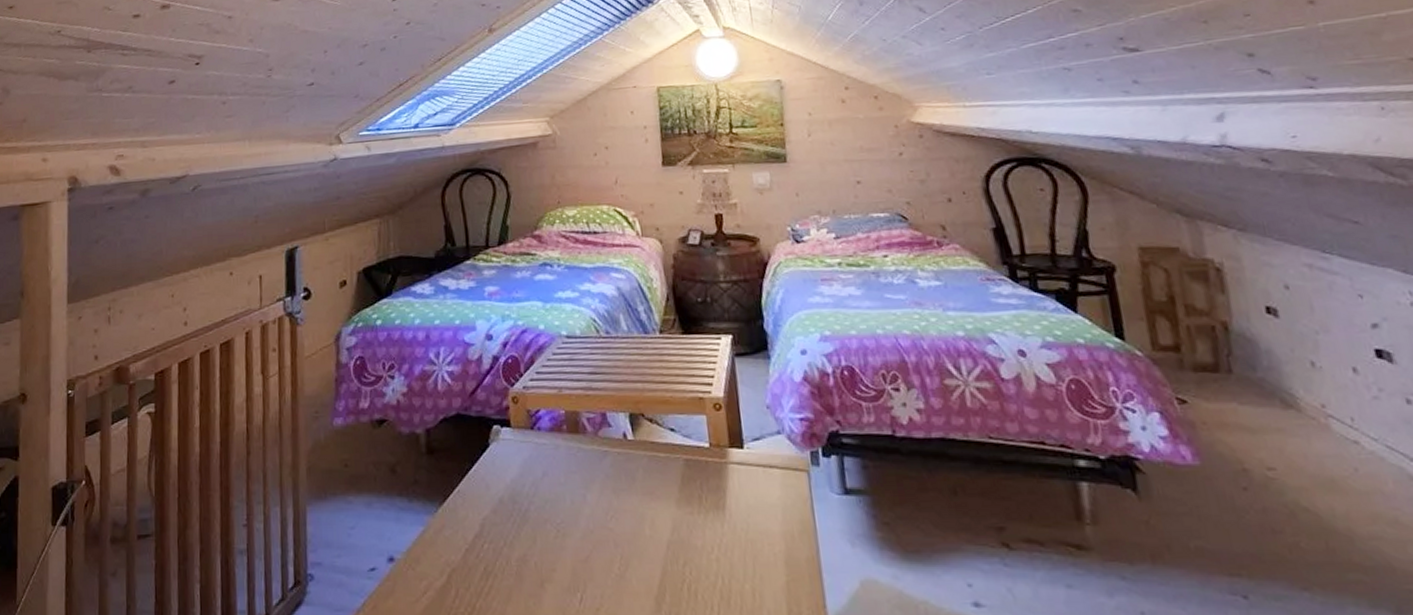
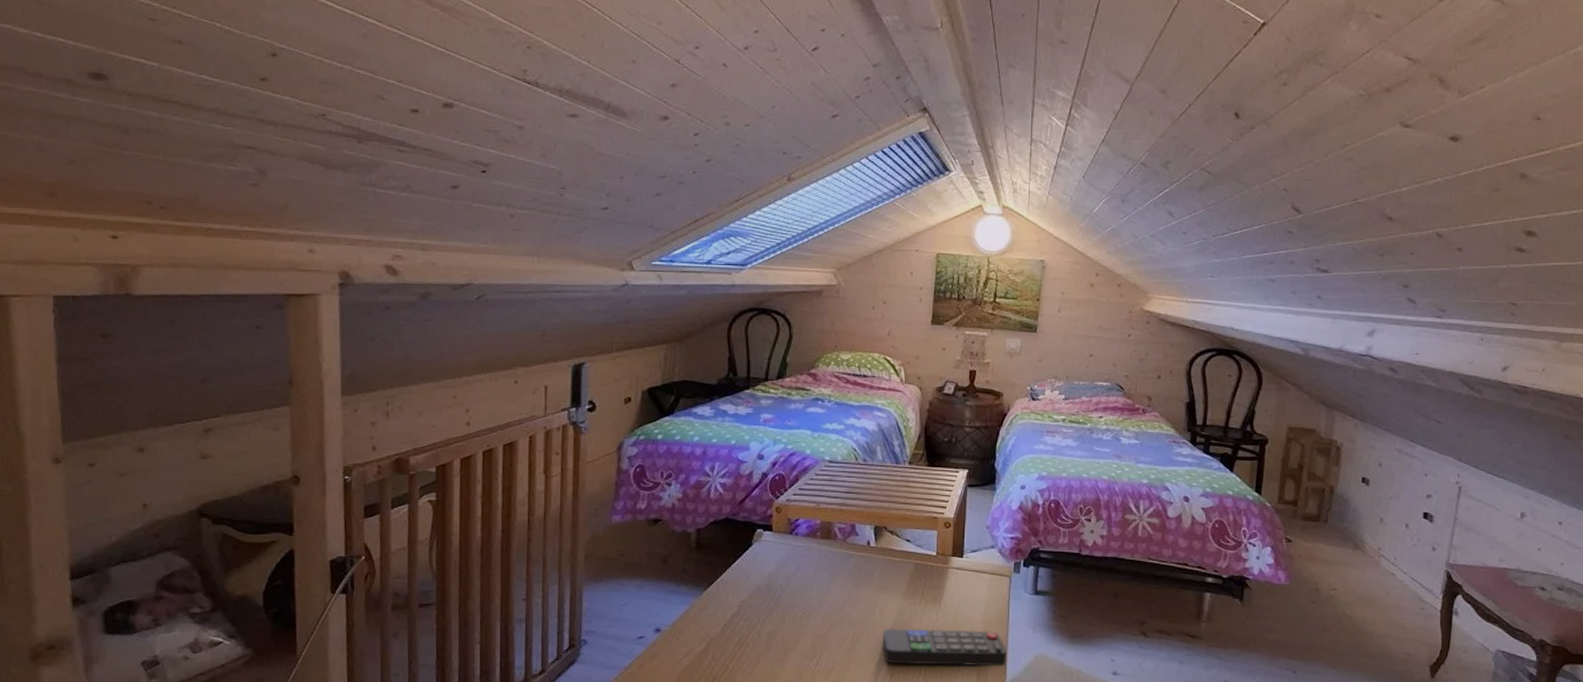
remote control: none [657,546,824,599] -> present [883,628,1007,667]

